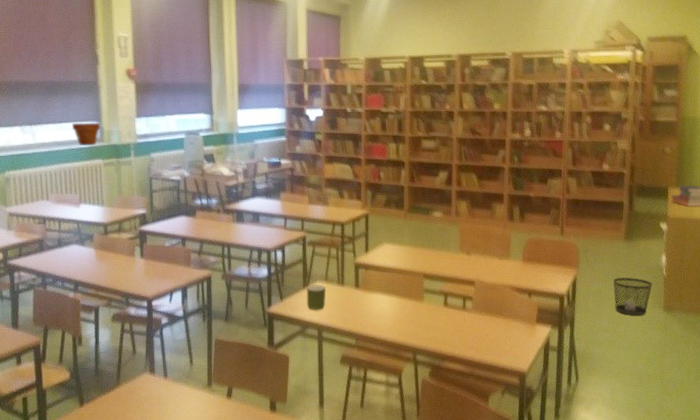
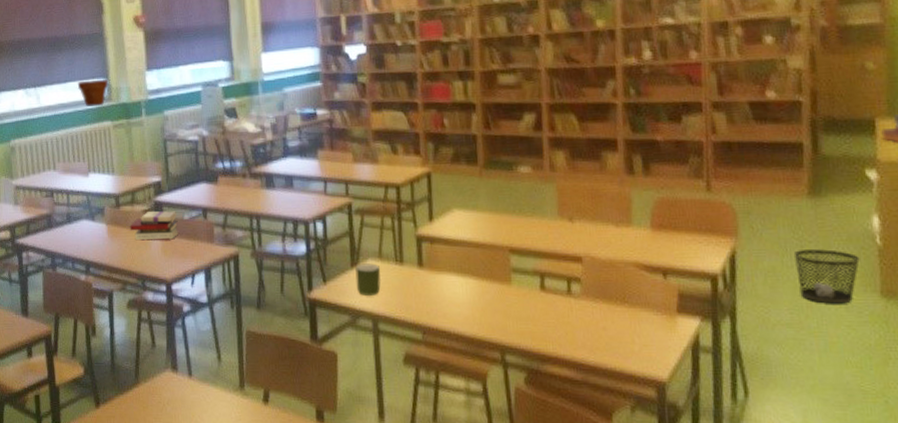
books: none [116,239,160,264] -> present [129,211,178,241]

